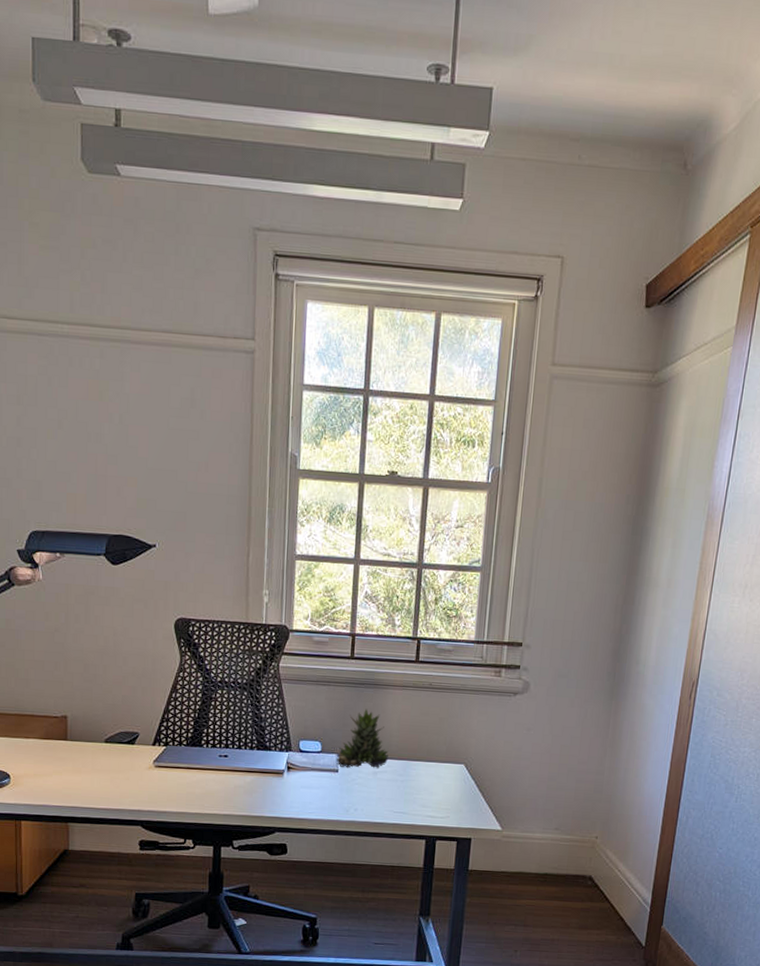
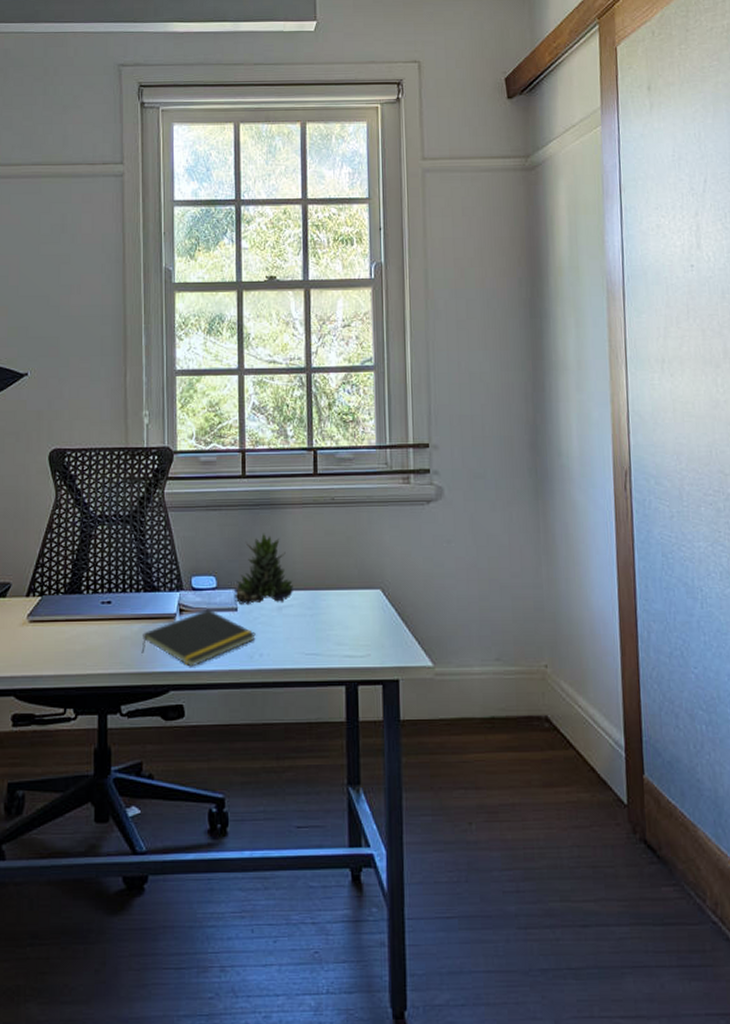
notepad: none [252,768,353,815] -> present [141,609,256,667]

